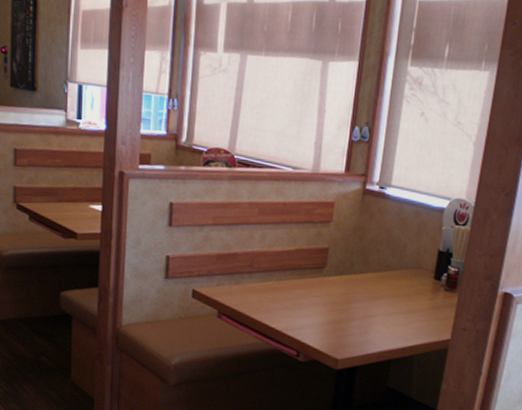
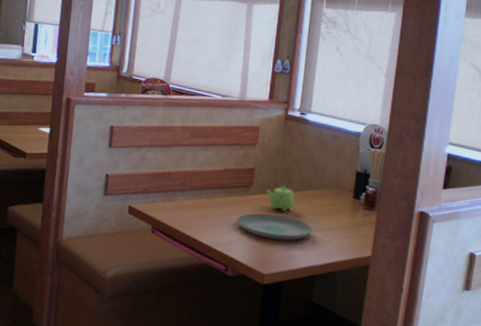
plate: none [309,296,390,324] -> present [237,213,313,241]
teapot: none [340,267,372,294] -> present [265,186,295,212]

